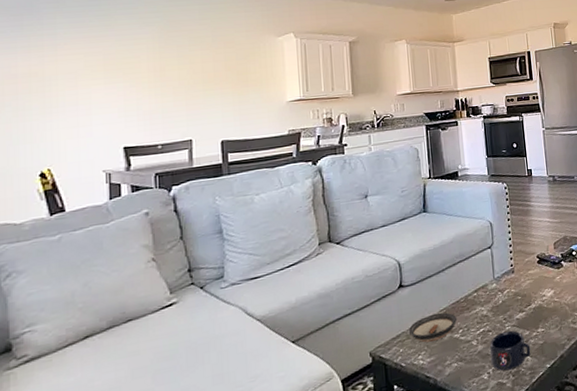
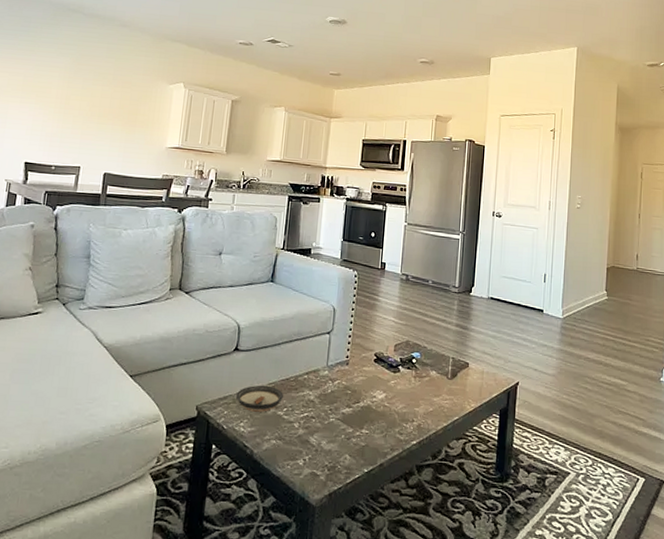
mug: present [489,330,531,371] -> none [308,422,351,463]

